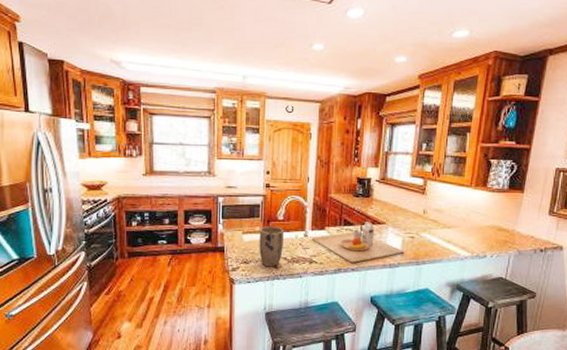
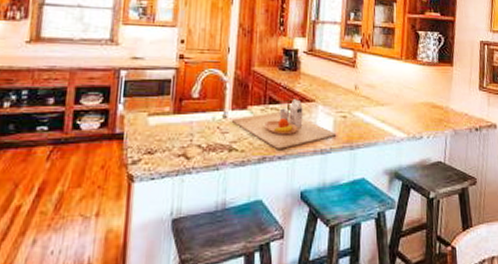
plant pot: present [259,226,284,267] -> none [167,105,199,158]

